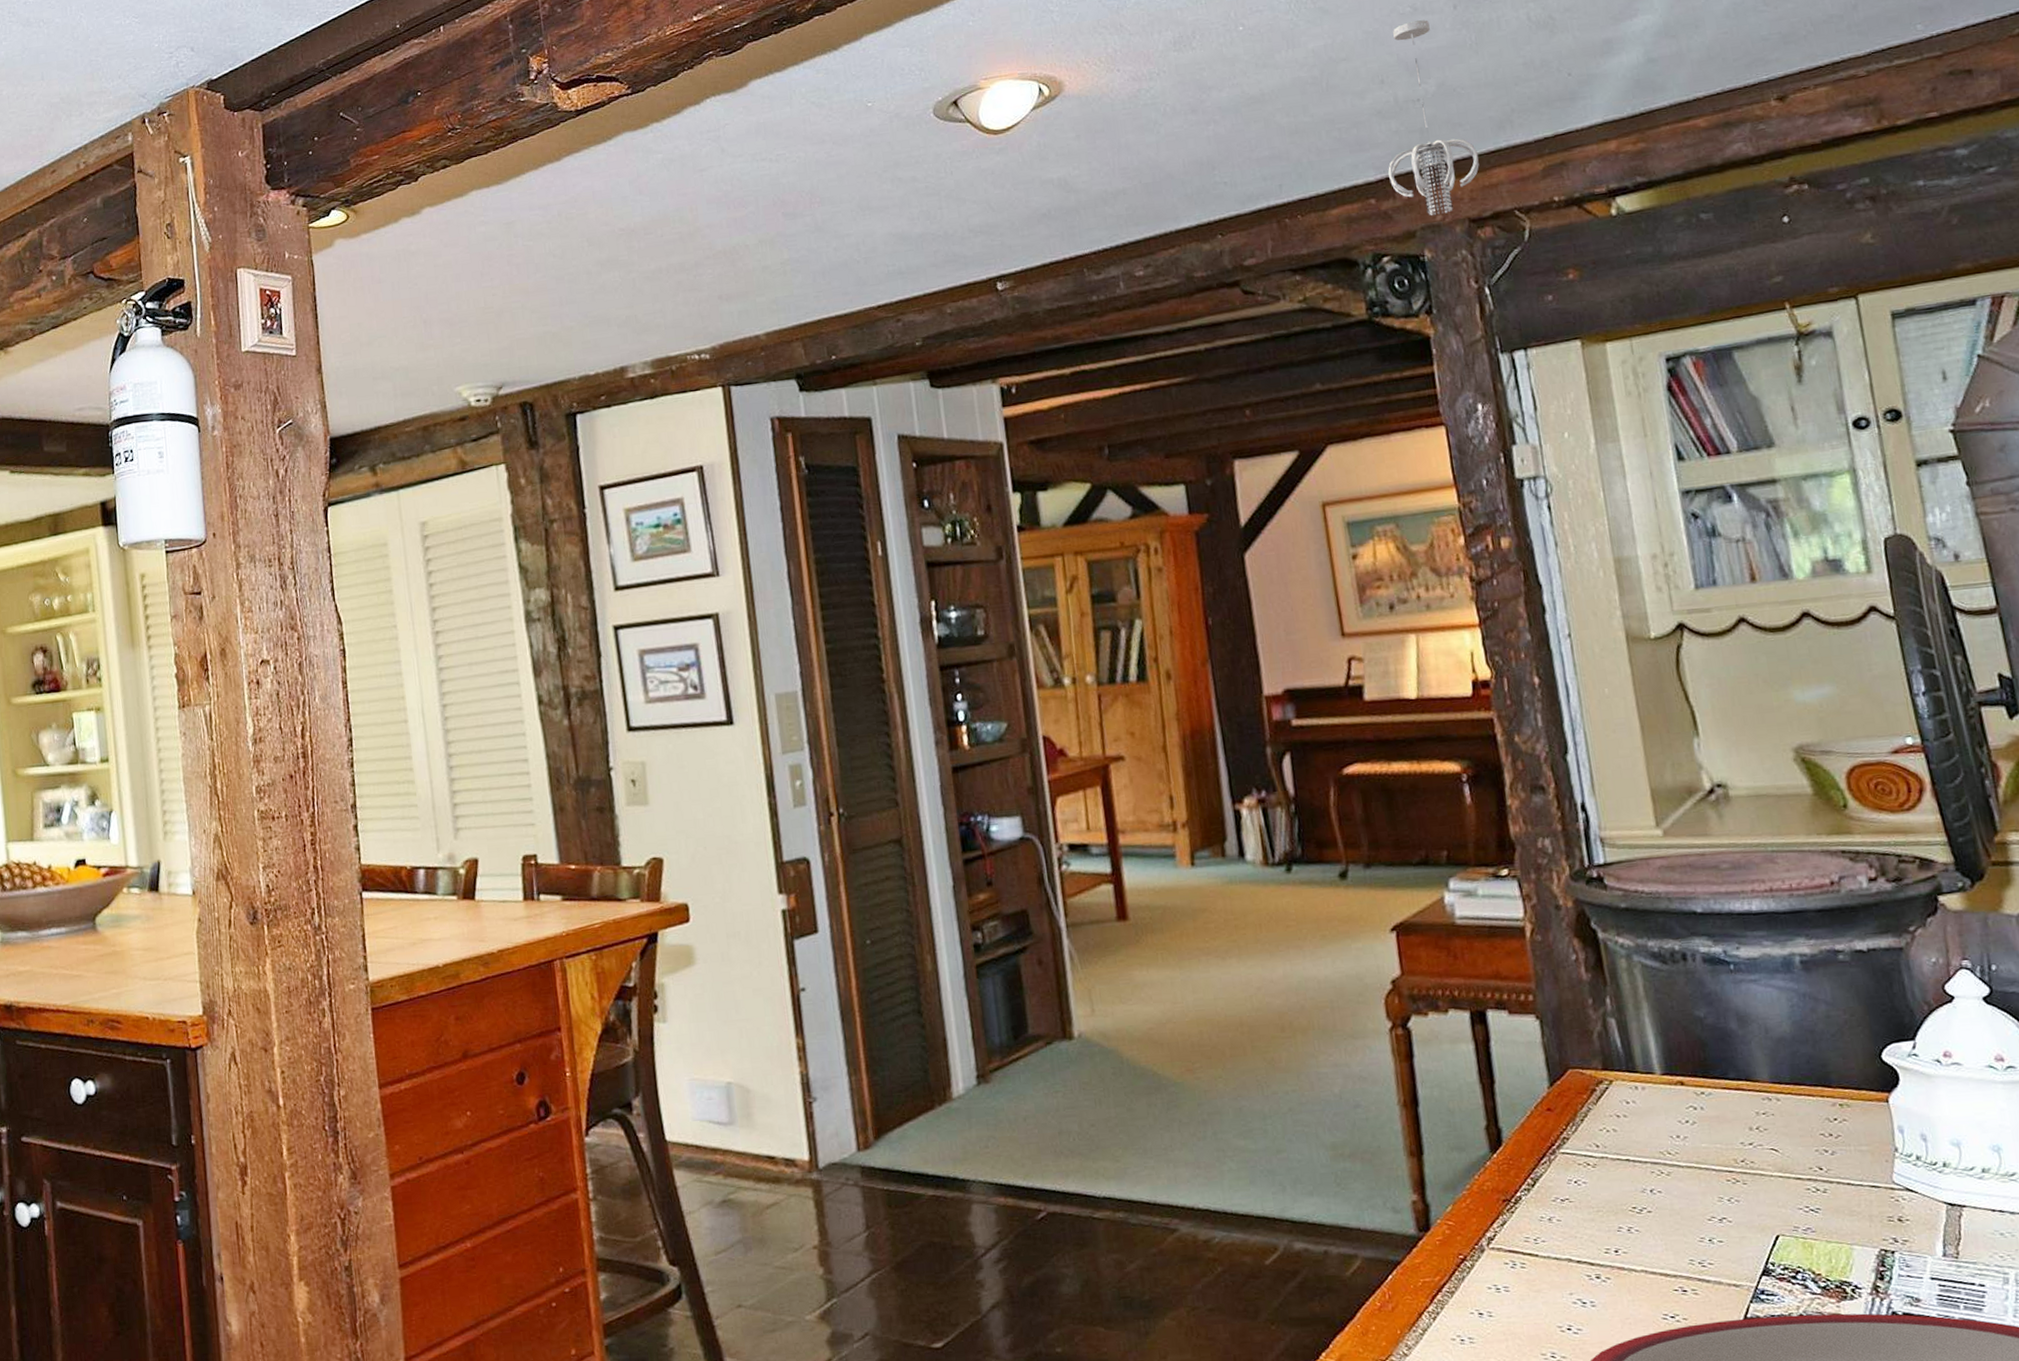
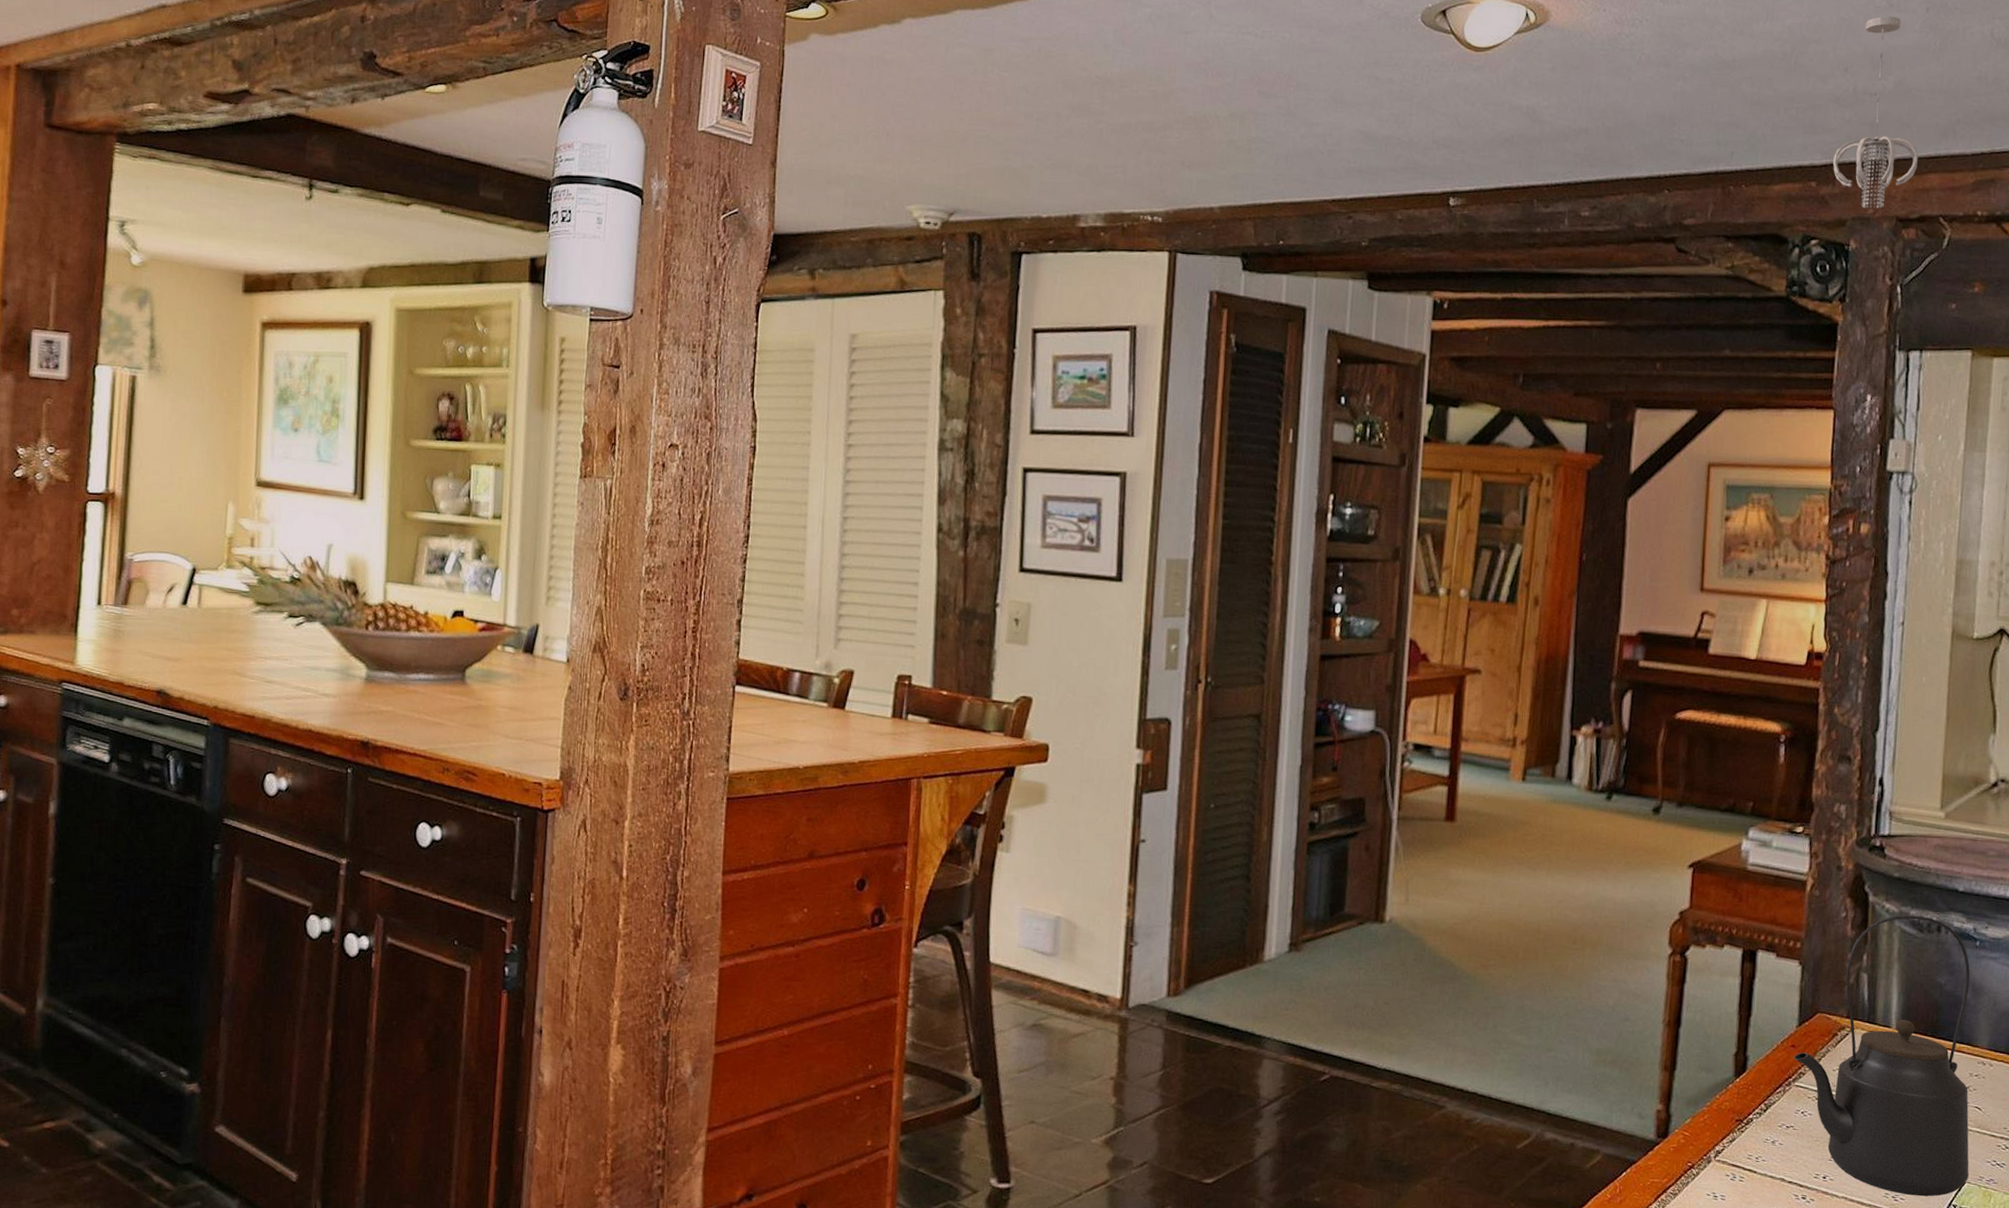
kettle: none [1552,946,1782,1259] -> present [1793,915,1970,1197]

